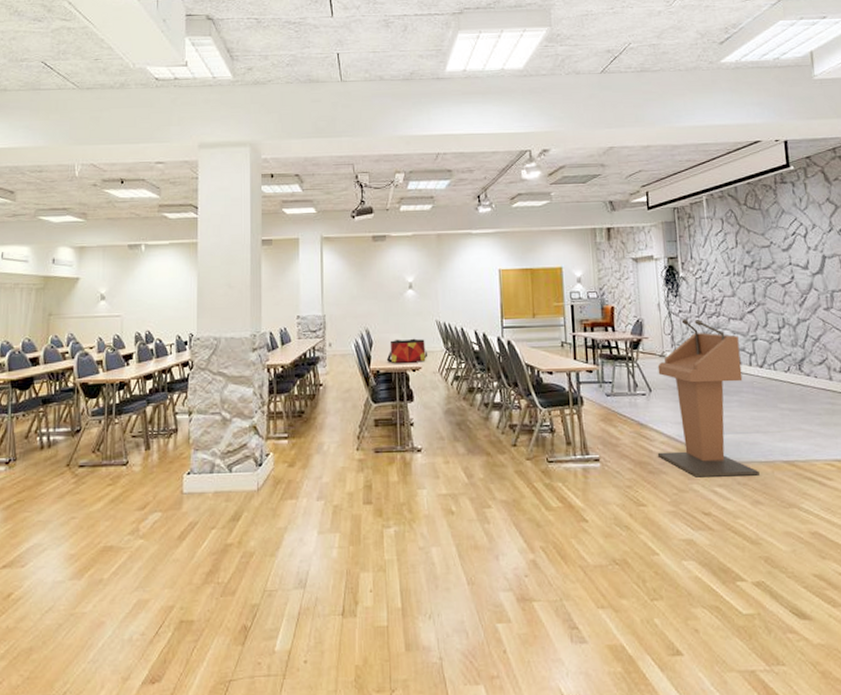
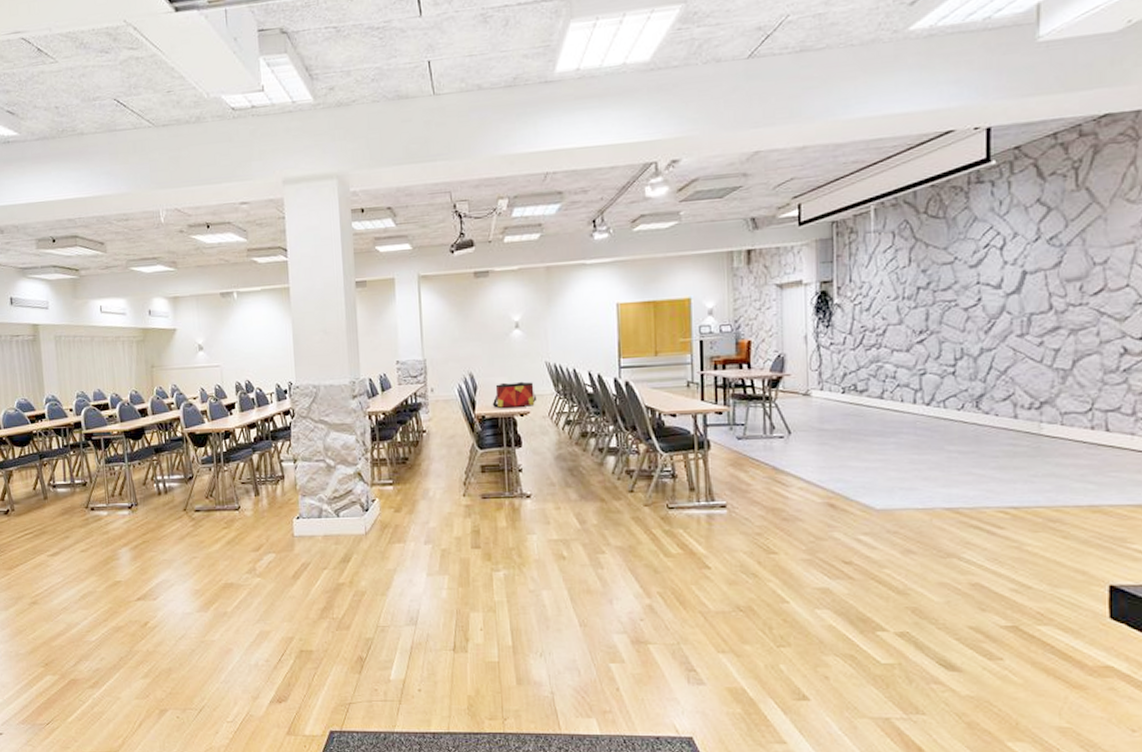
lectern: present [657,319,760,478] -> none [793,352,914,525]

